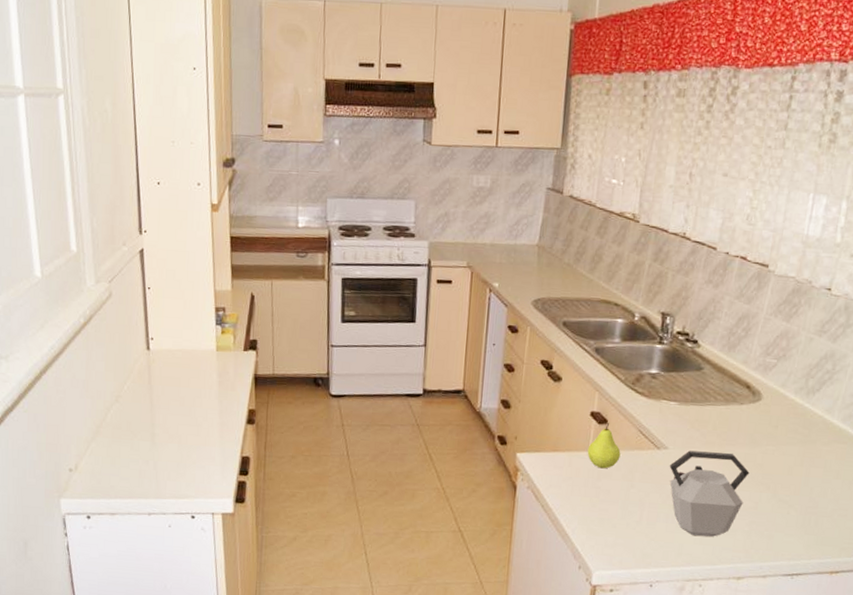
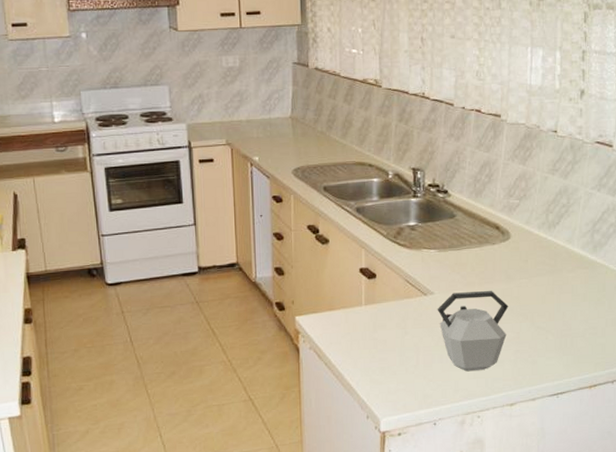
fruit: present [587,422,621,469] -> none [361,276,392,321]

